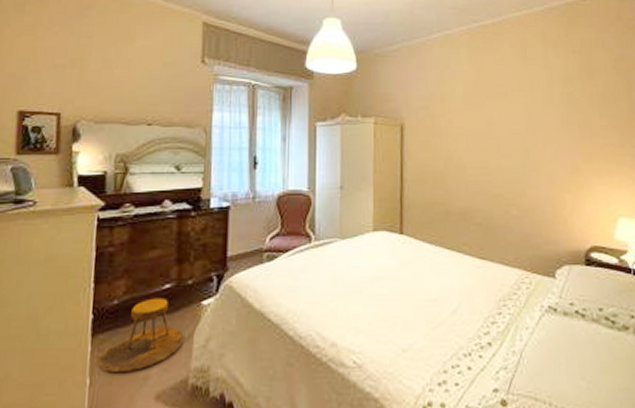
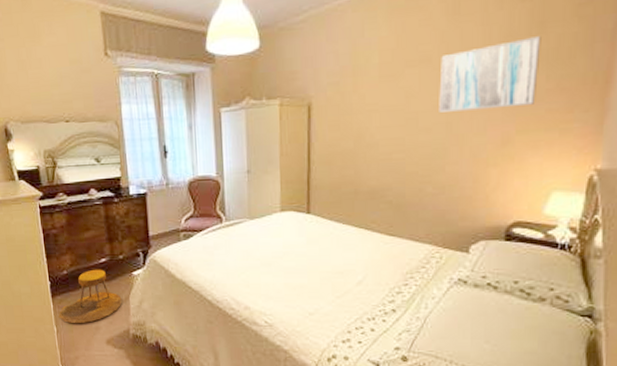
wall art: none [515,82,594,140] -> present [439,36,541,112]

